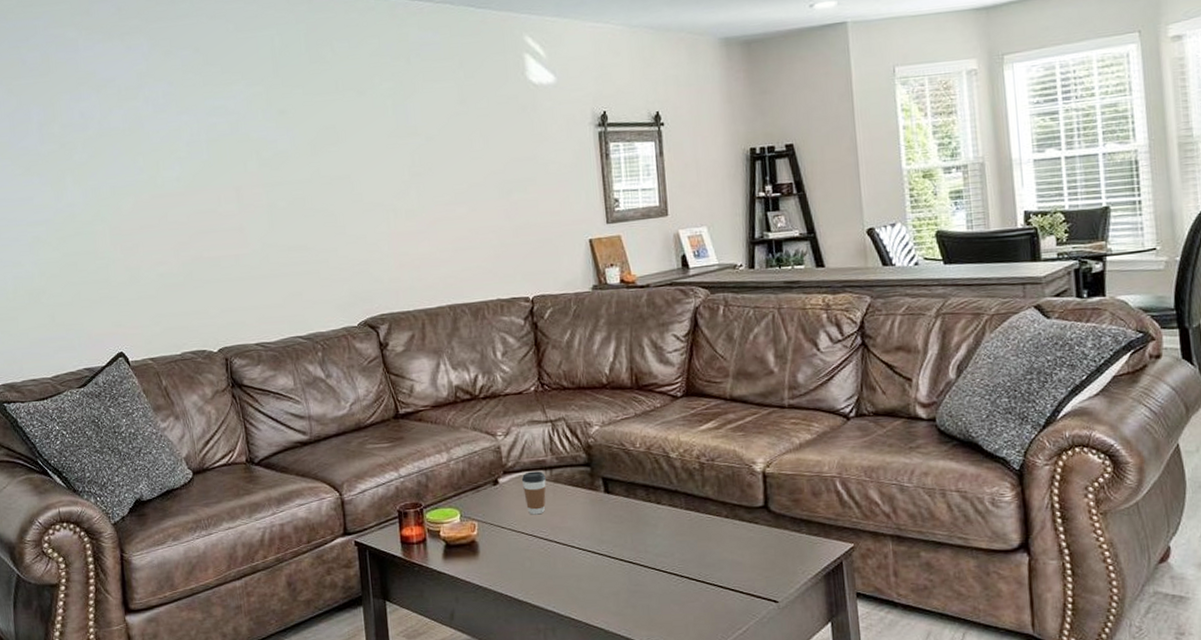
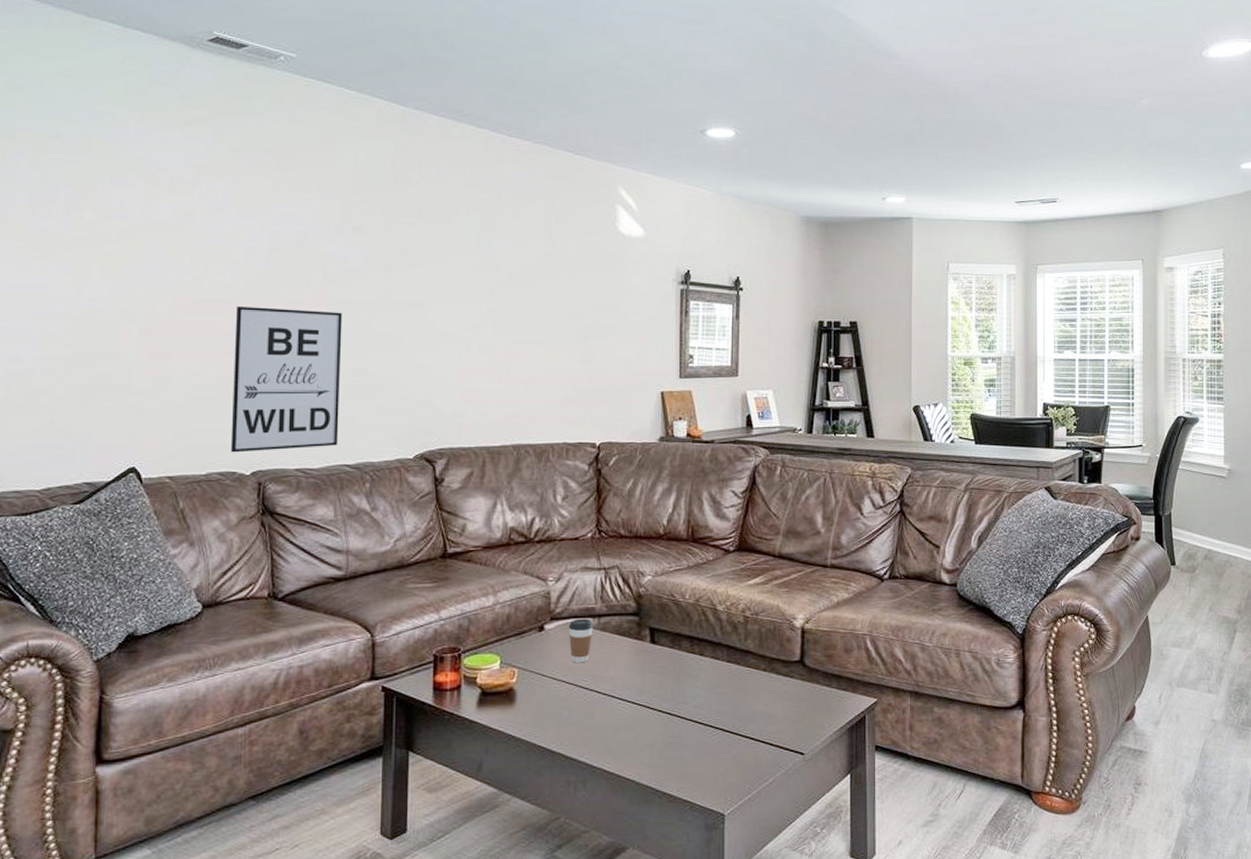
wall art: none [187,193,290,333] -> present [230,305,343,453]

